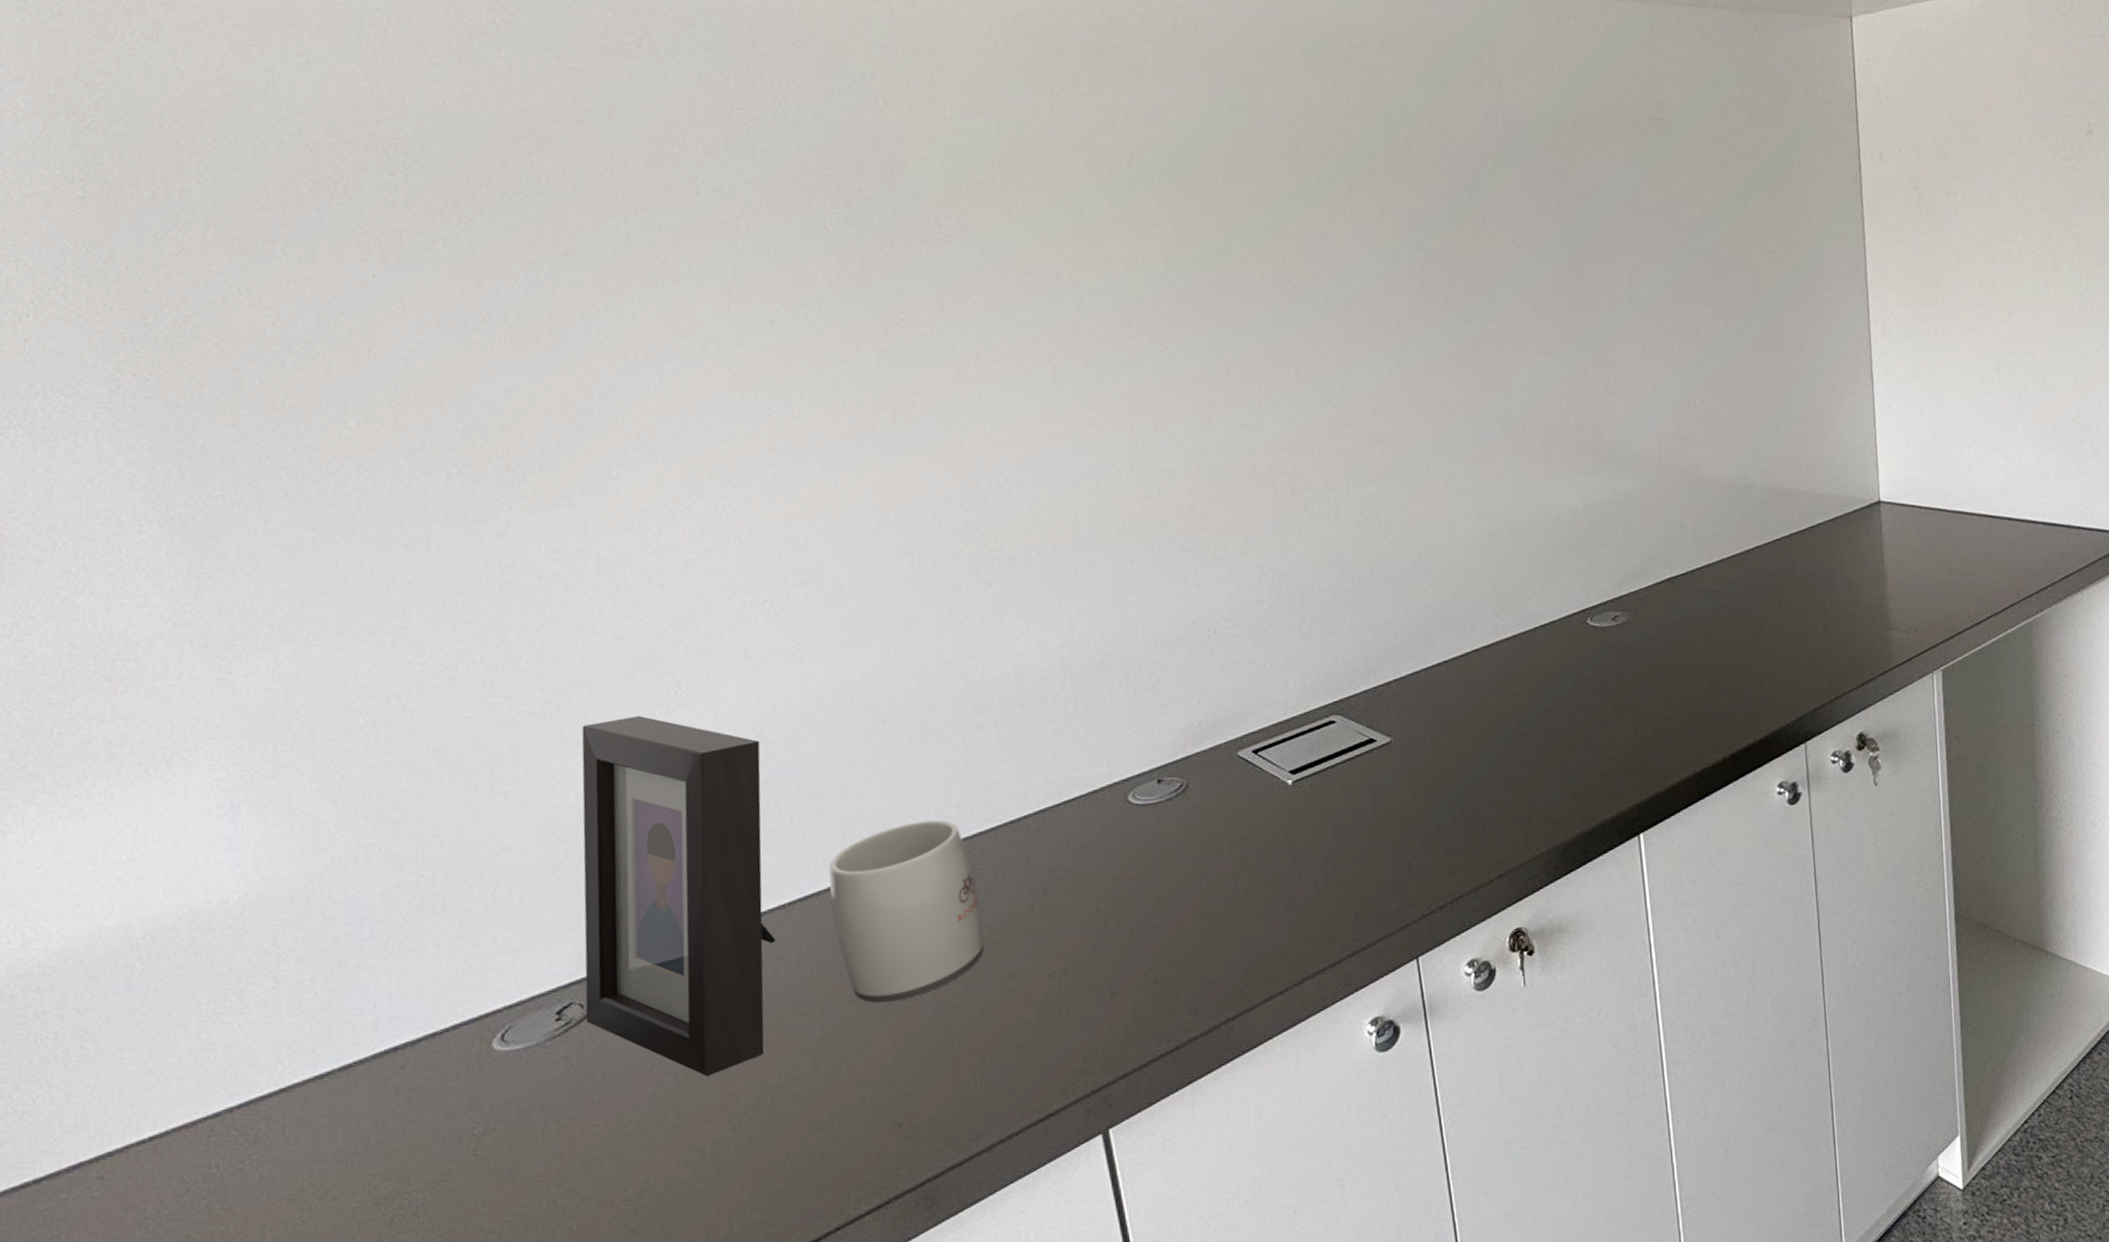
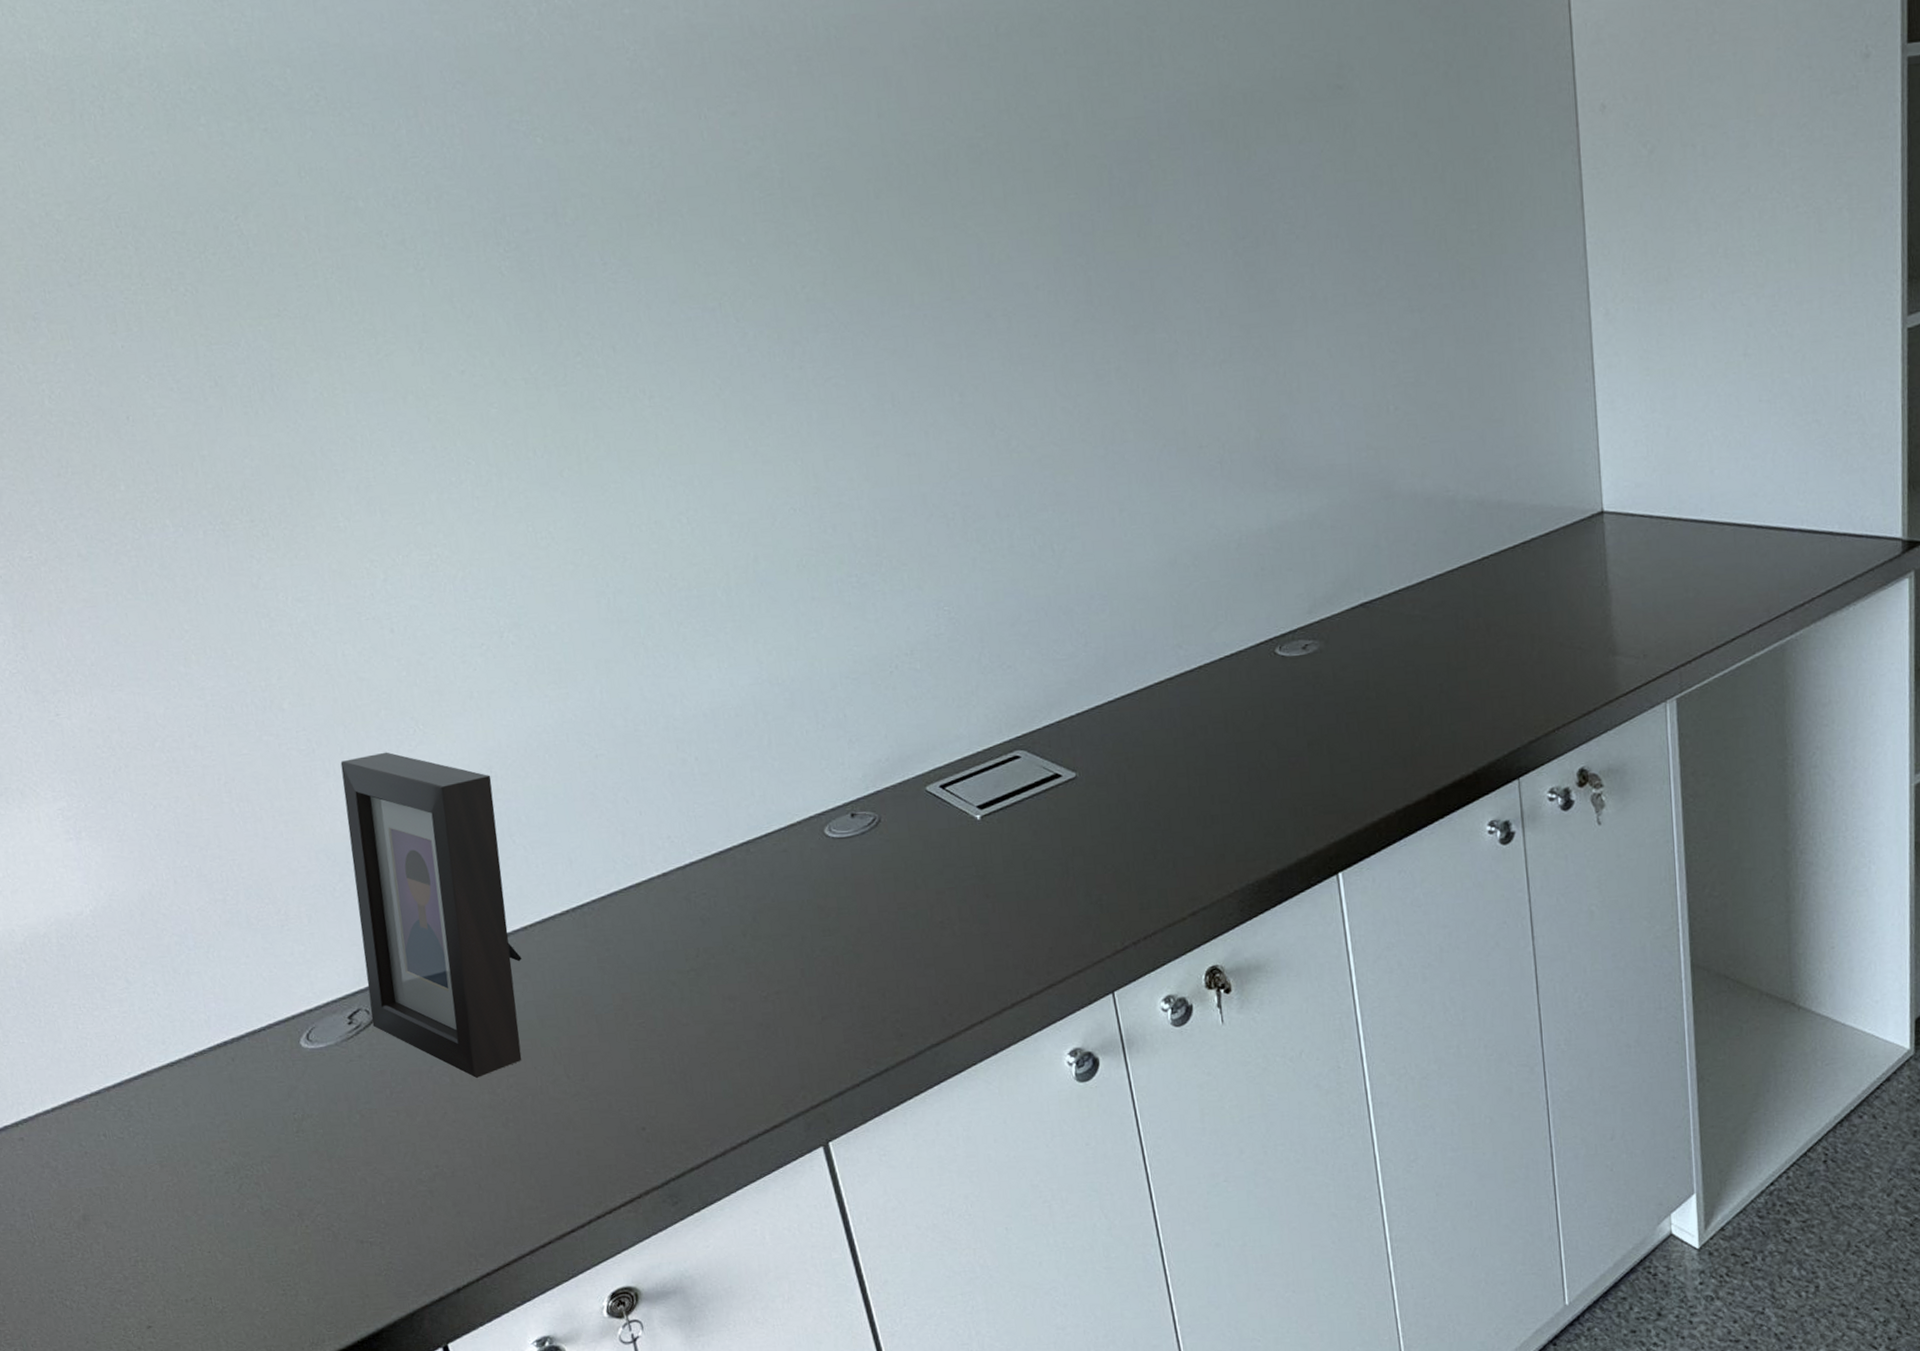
mug: present [829,820,985,1003] -> none [561,850,704,1019]

